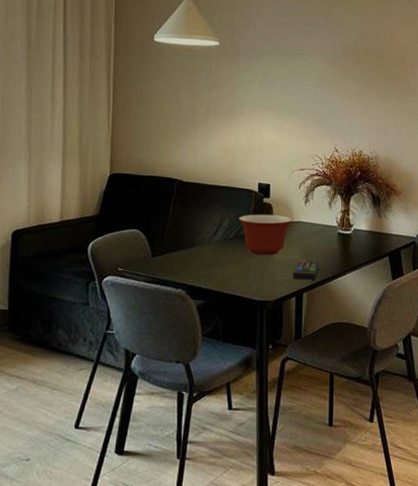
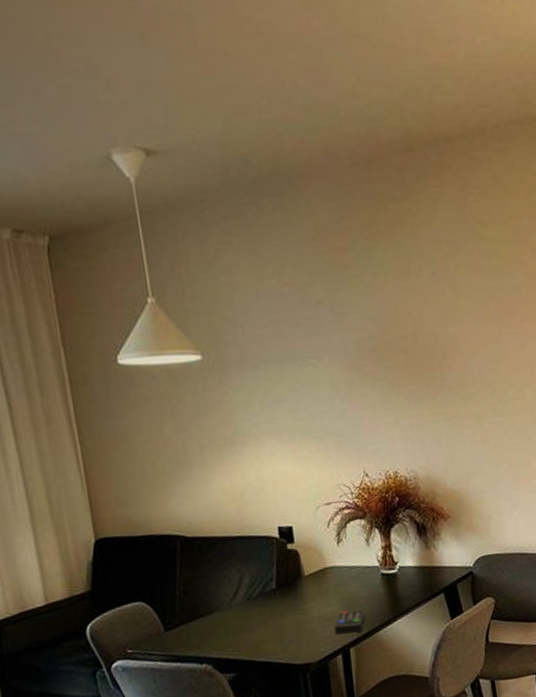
mixing bowl: present [238,214,293,256] -> none [260,562,326,613]

